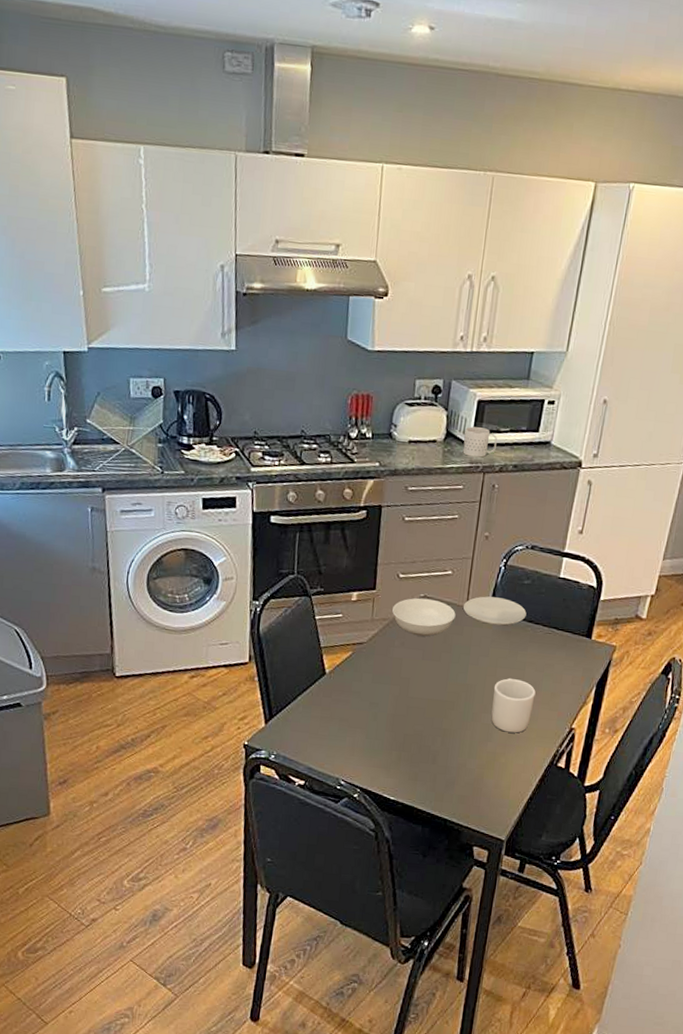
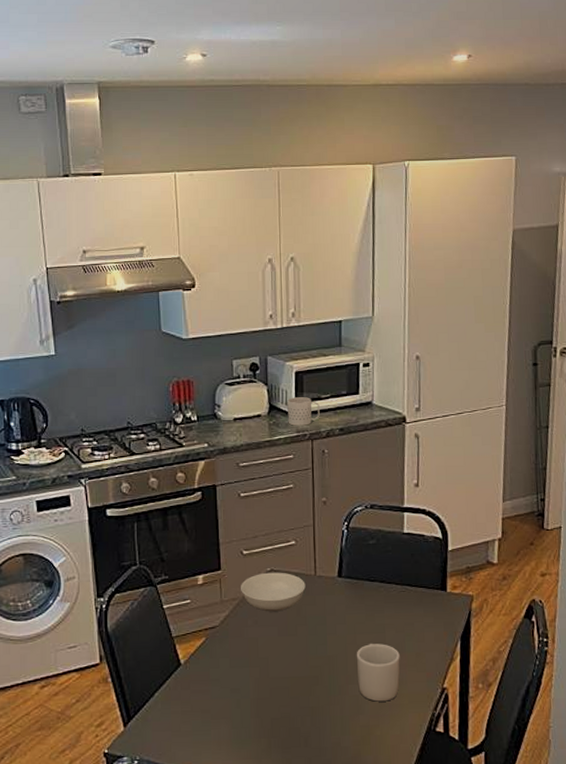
plate: present [463,596,527,626] -> none [311,561,377,590]

